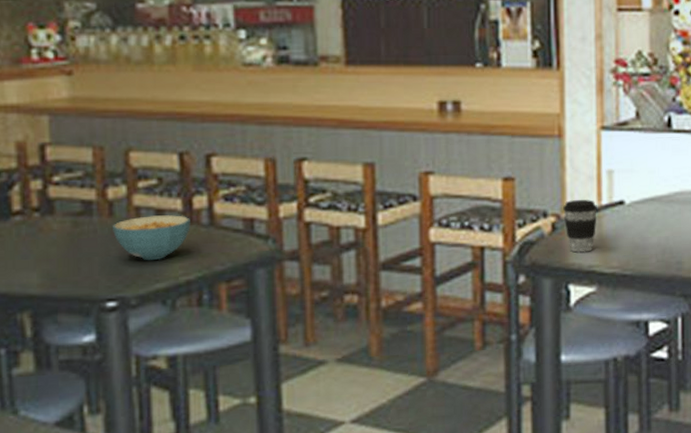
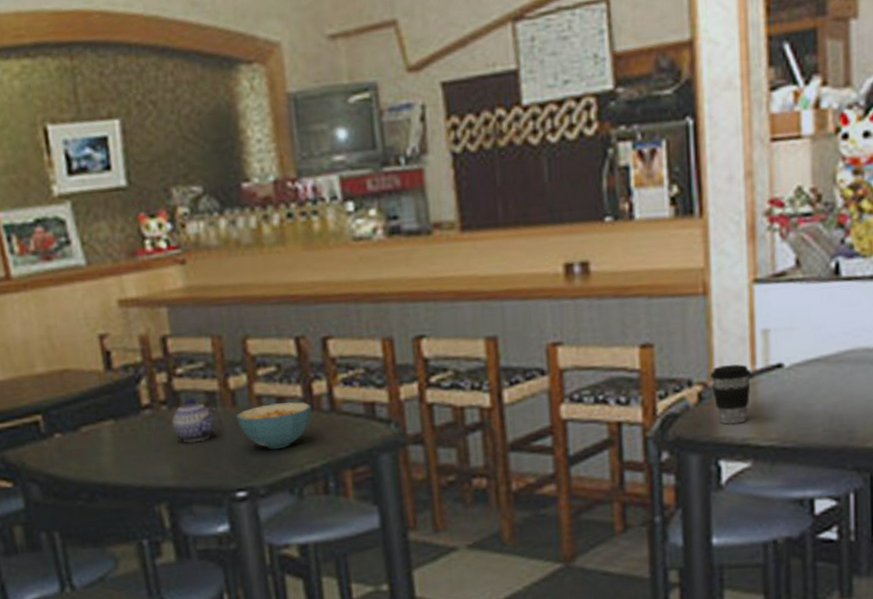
teapot: none [42,206,91,251] -> present [171,398,216,443]

